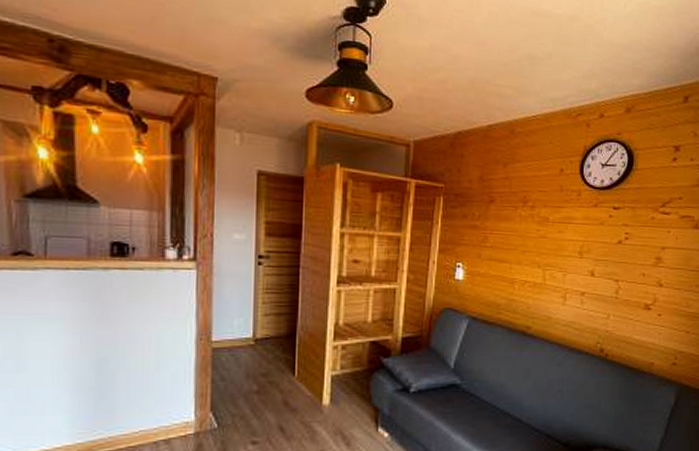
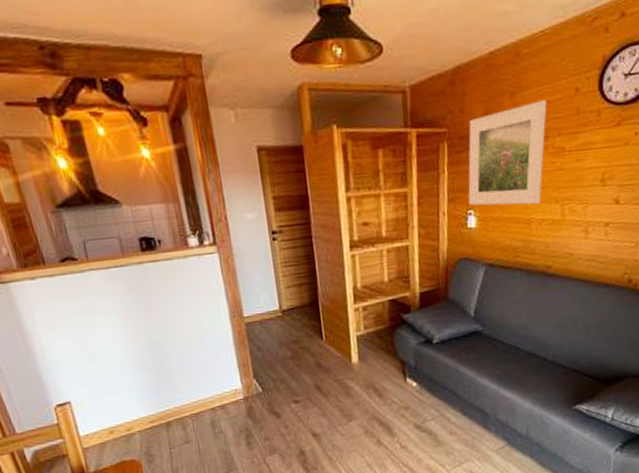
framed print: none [458,173,535,267] -> present [468,100,547,206]

